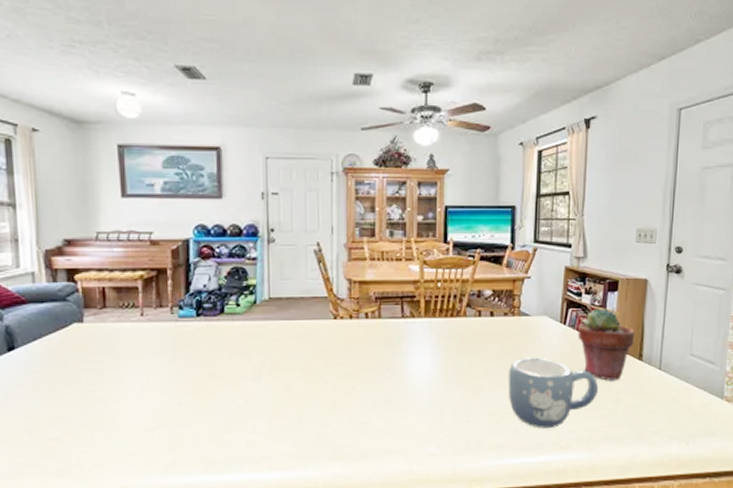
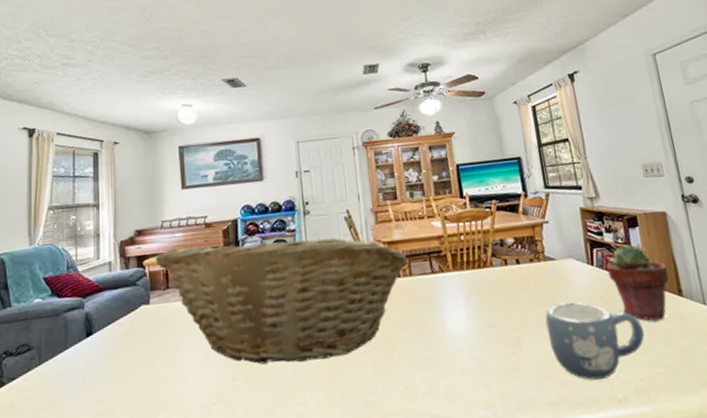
fruit basket: none [89,264,380,393] -> present [155,236,409,365]

